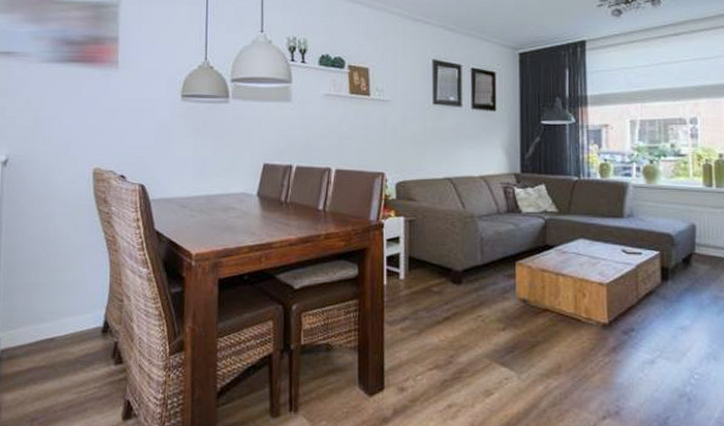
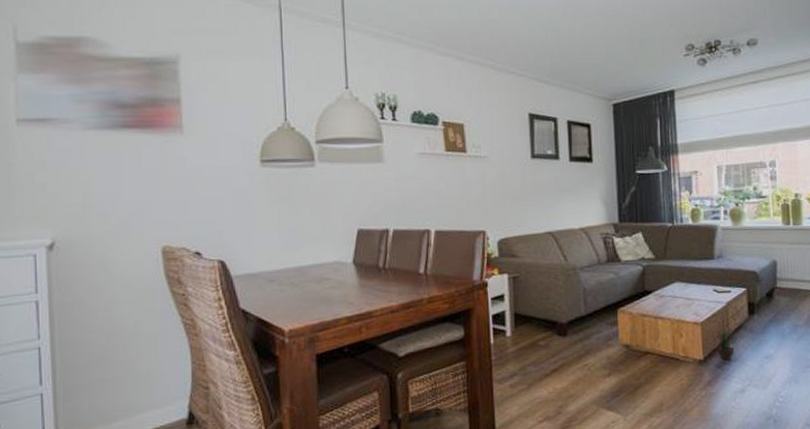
potted plant: none [618,277,650,328] -> present [712,314,739,361]

